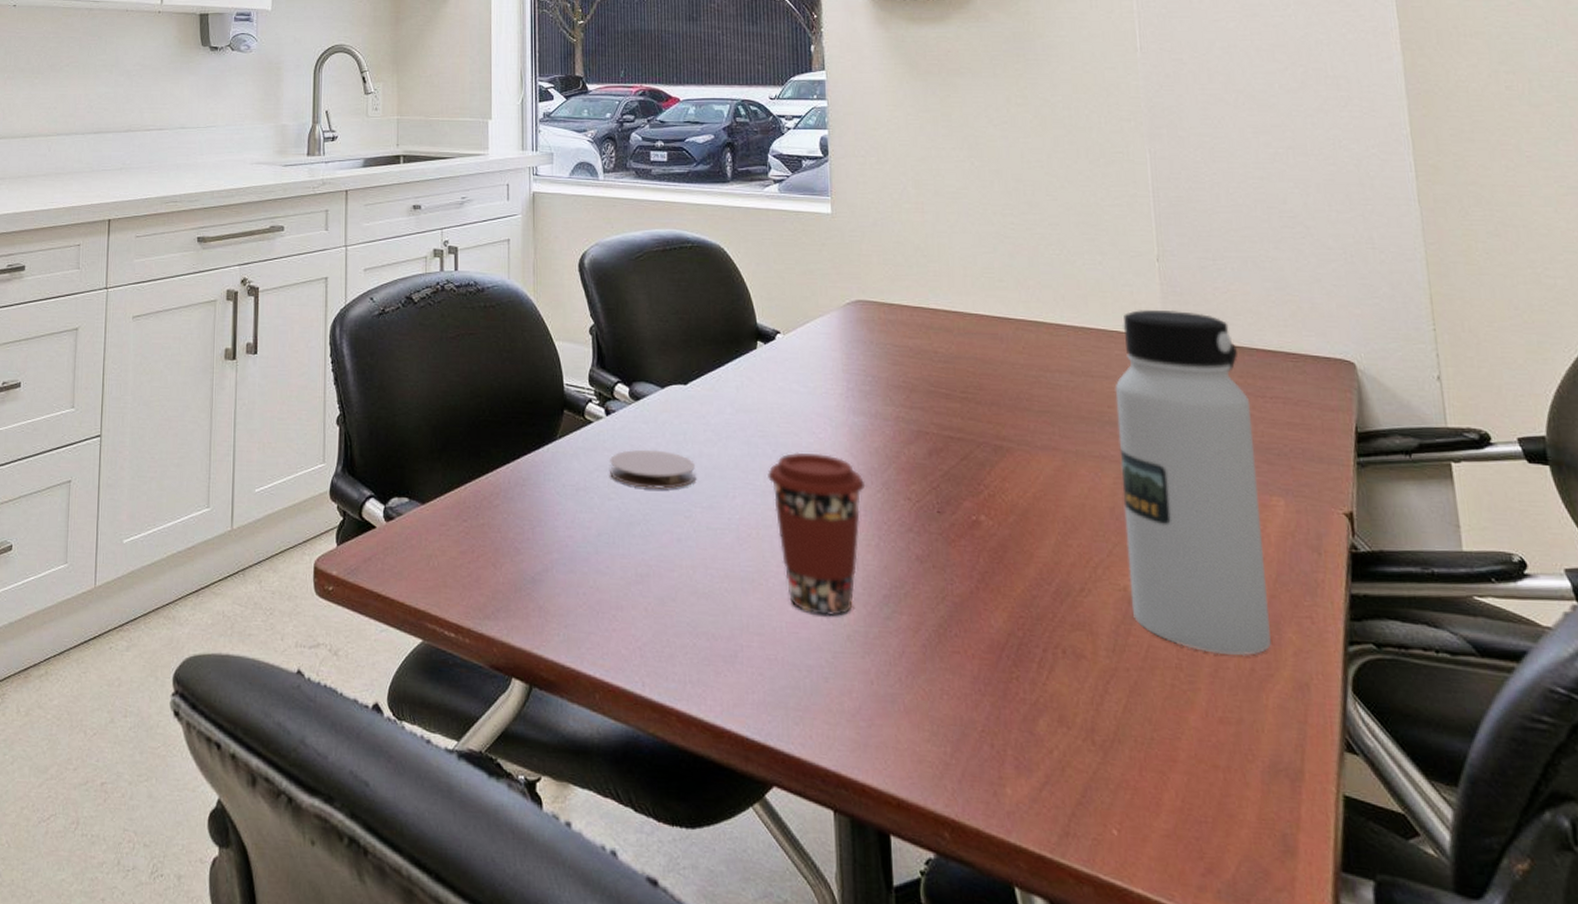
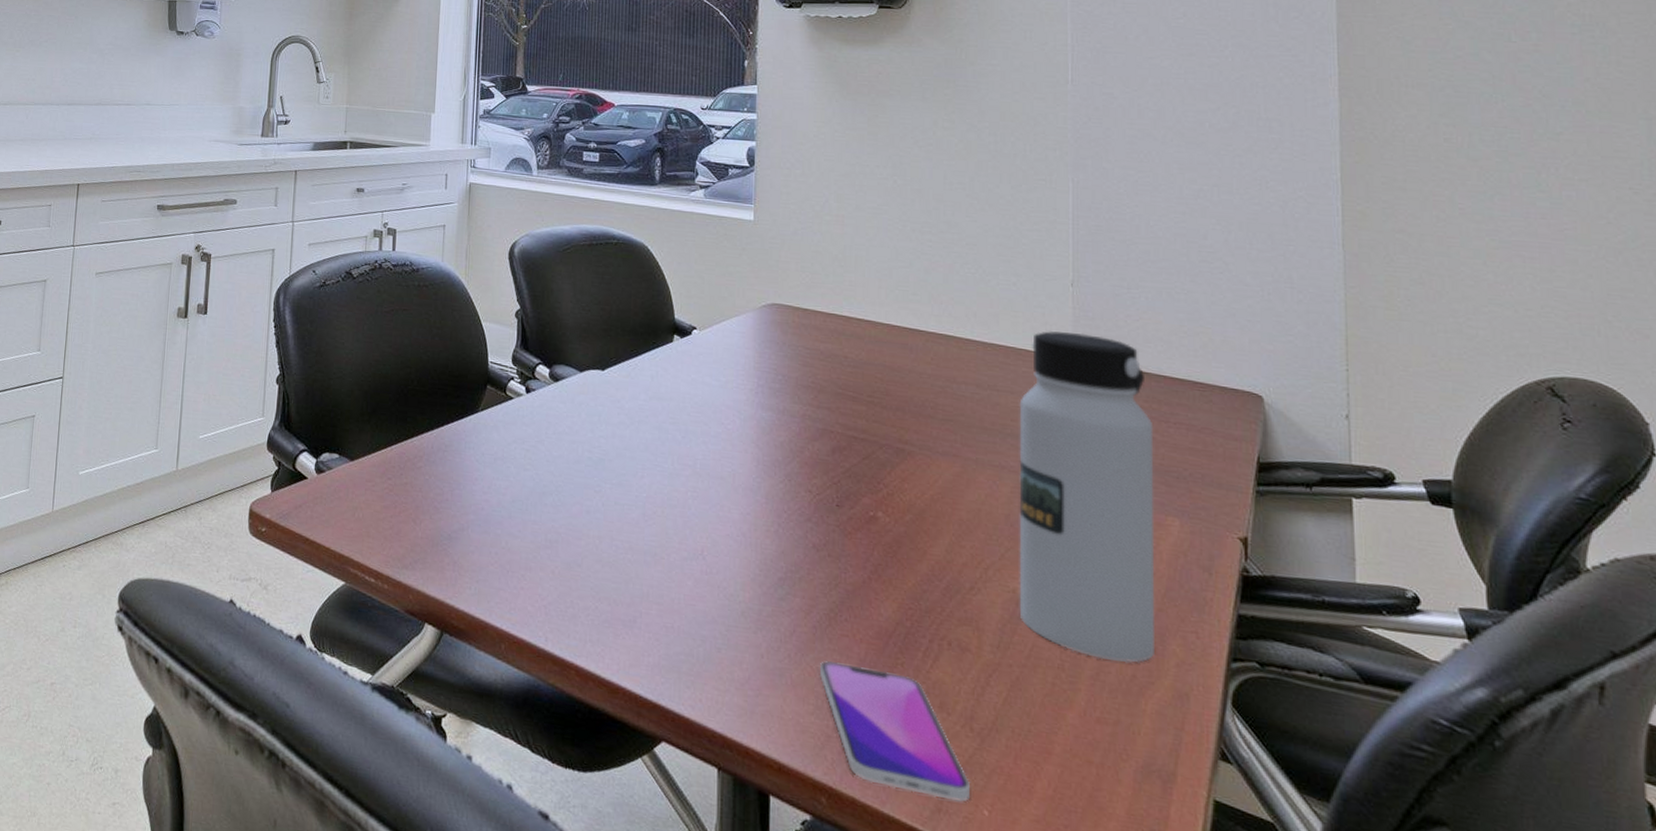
coaster: present [610,449,697,489] -> none [527,426,608,465]
coffee cup: present [766,452,866,617] -> none [675,440,769,593]
smartphone: none [932,682,1097,823] -> present [819,661,970,802]

